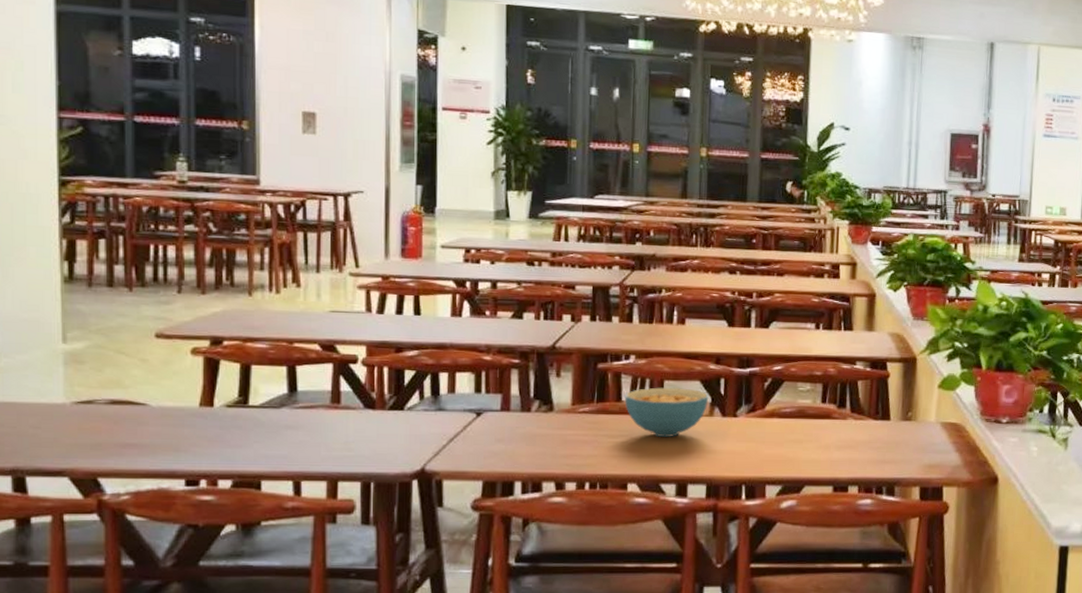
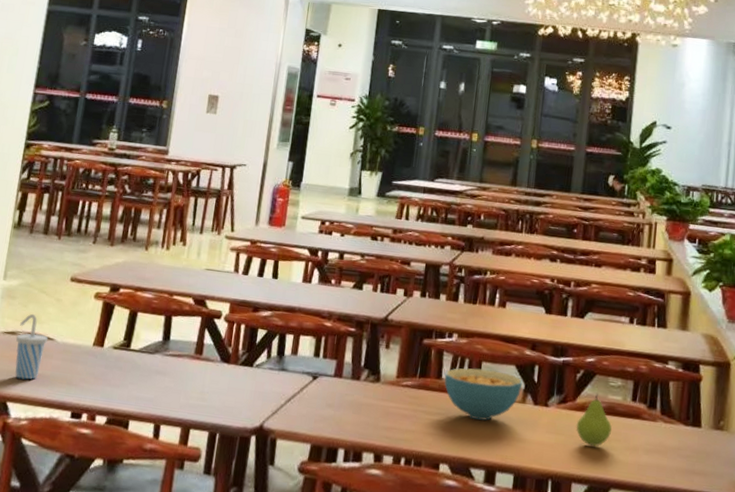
cup: none [94,378,139,452] -> present [15,313,49,380]
fruit: none [766,398,803,450] -> present [576,392,612,447]

